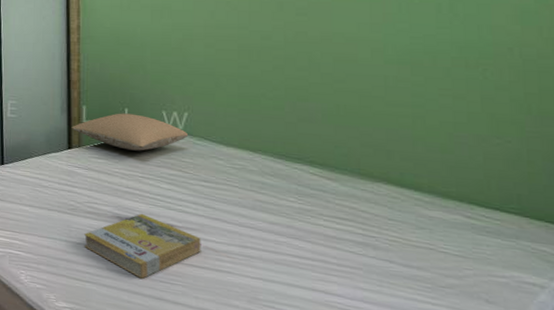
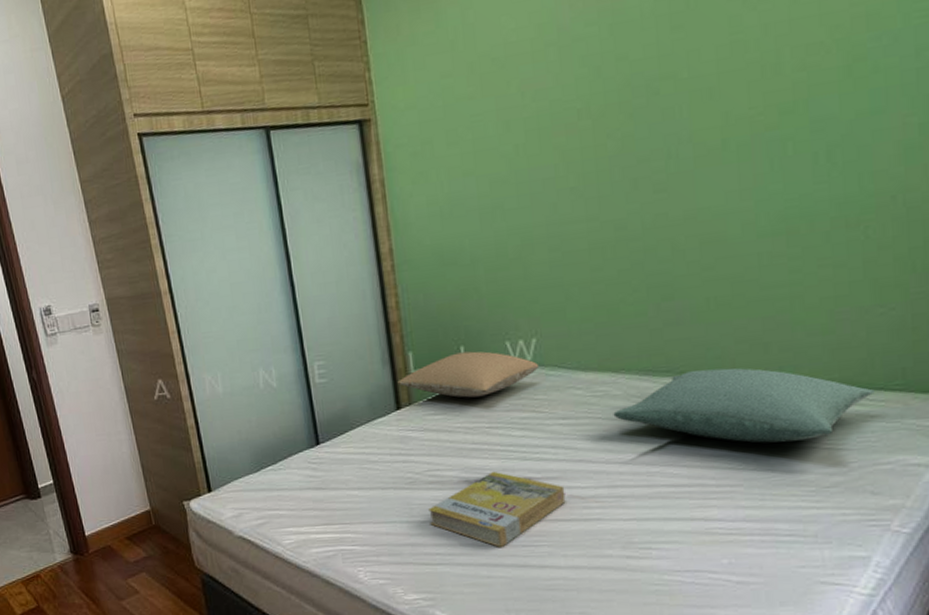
pillow: none [248,162,490,241] -> present [613,368,875,443]

